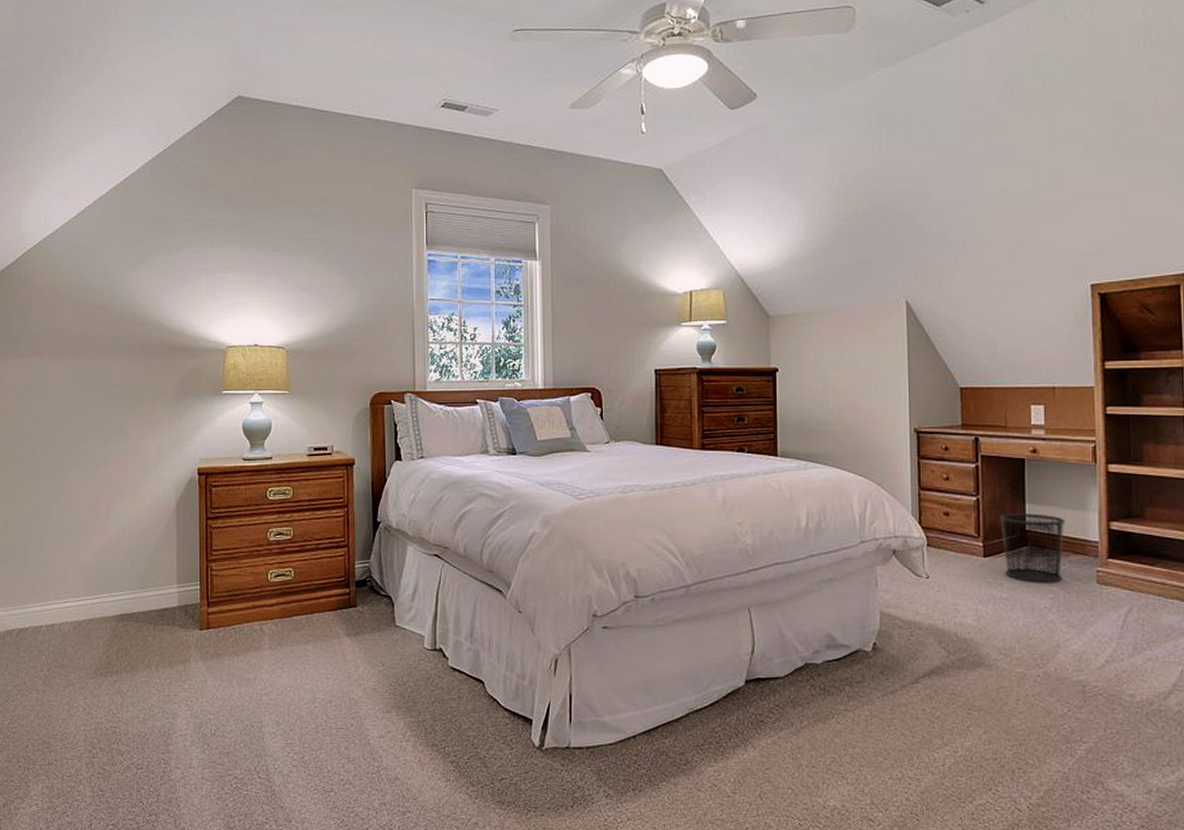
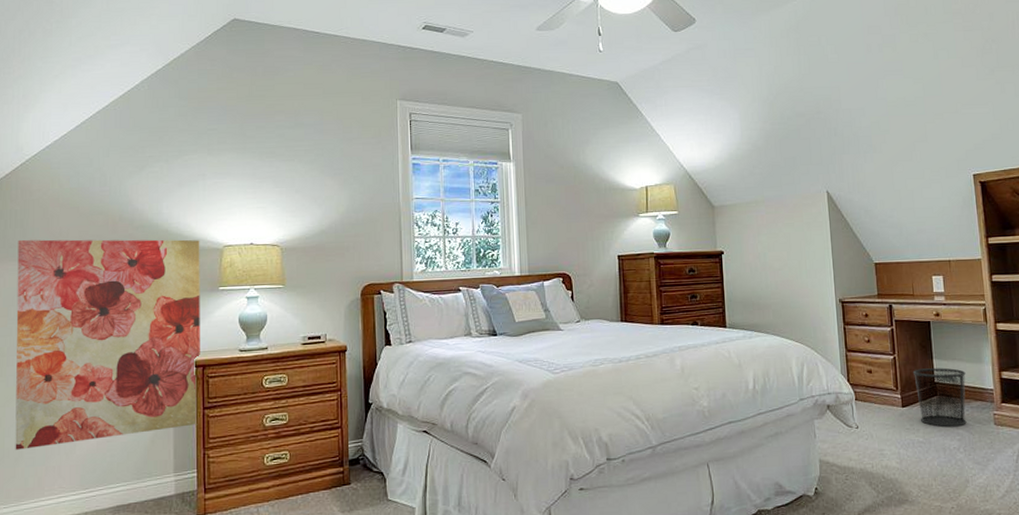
wall art: none [21,334,203,552] -> present [15,239,200,450]

